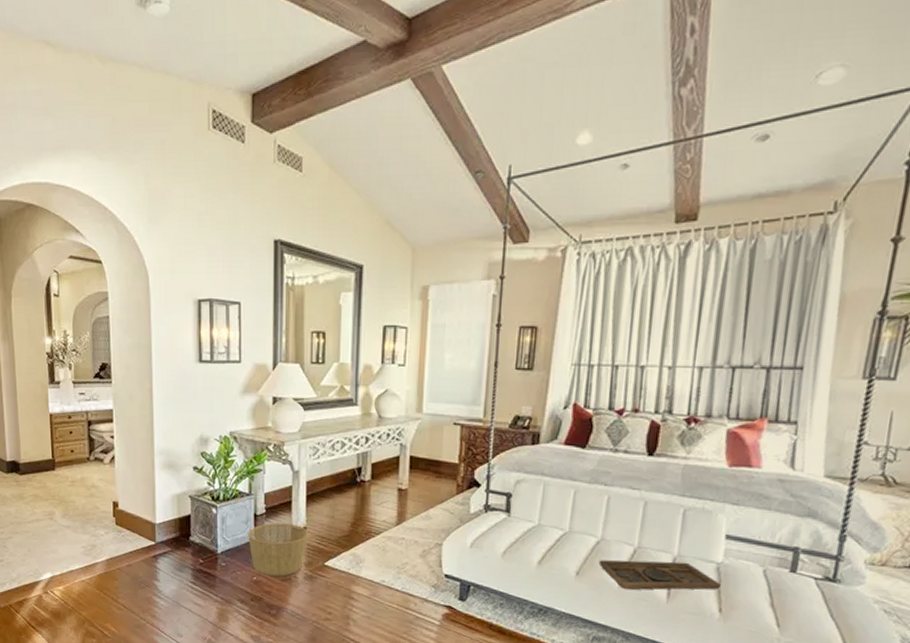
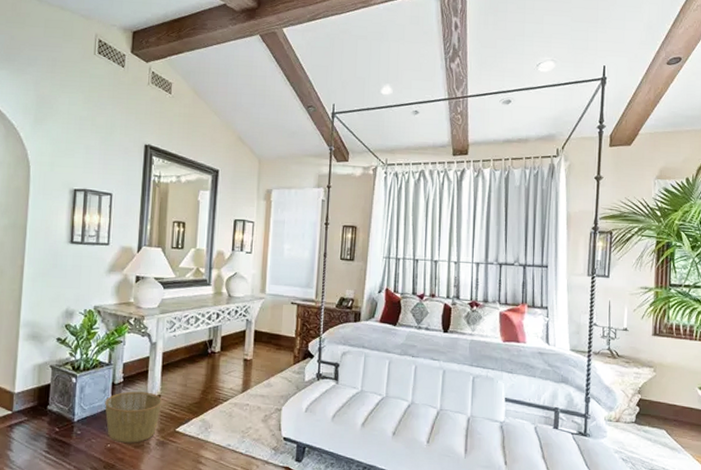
decorative tray: present [598,560,720,590] -> none [410,421,504,447]

